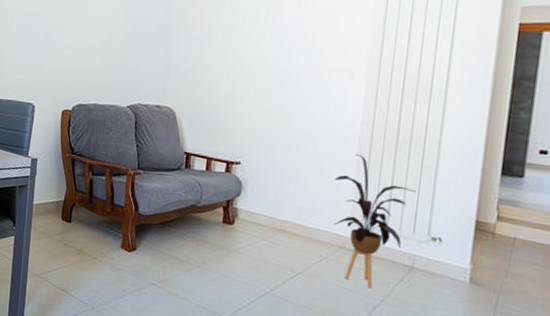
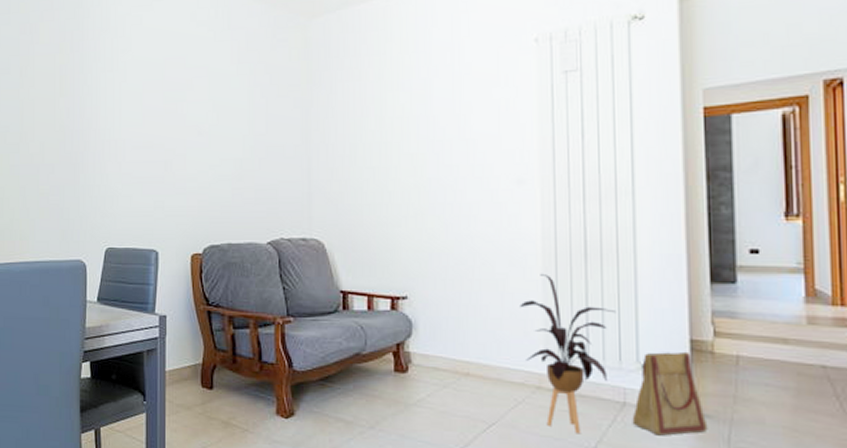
shopping bag: none [416,228,480,298] -> present [632,351,708,436]

